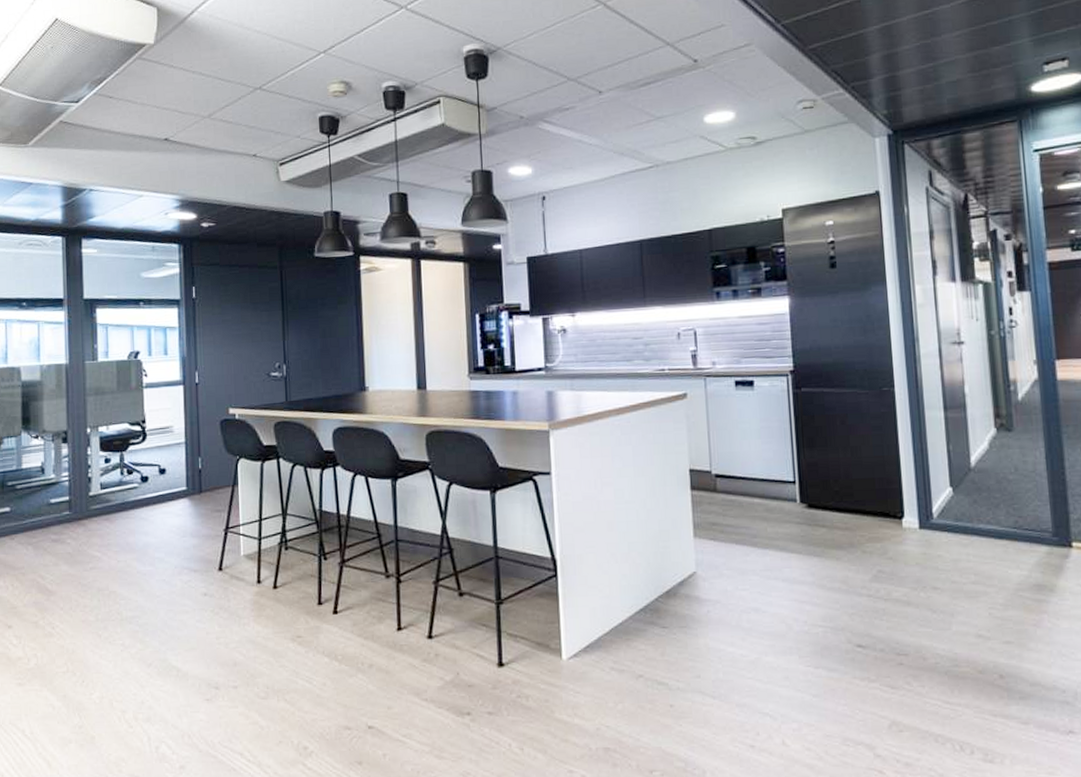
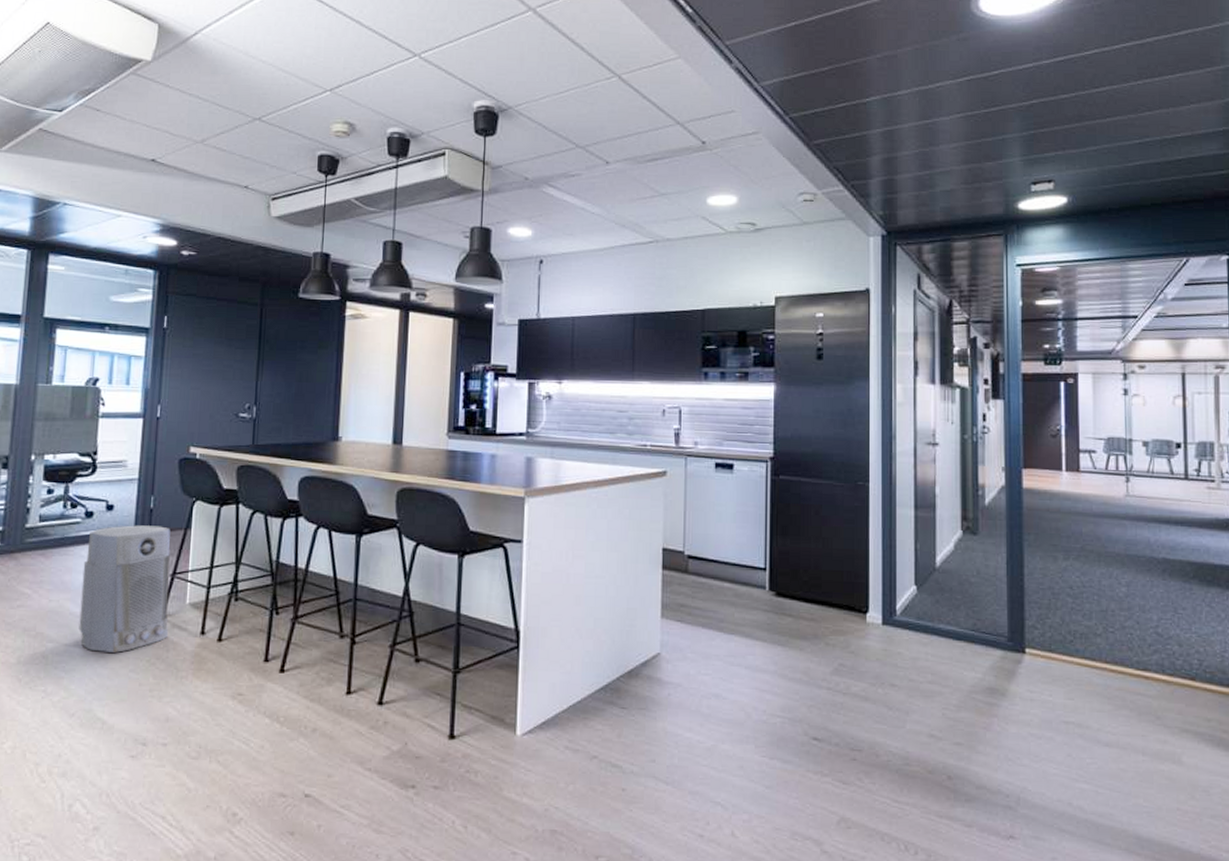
air purifier: none [144,485,227,606] -> present [79,525,170,653]

